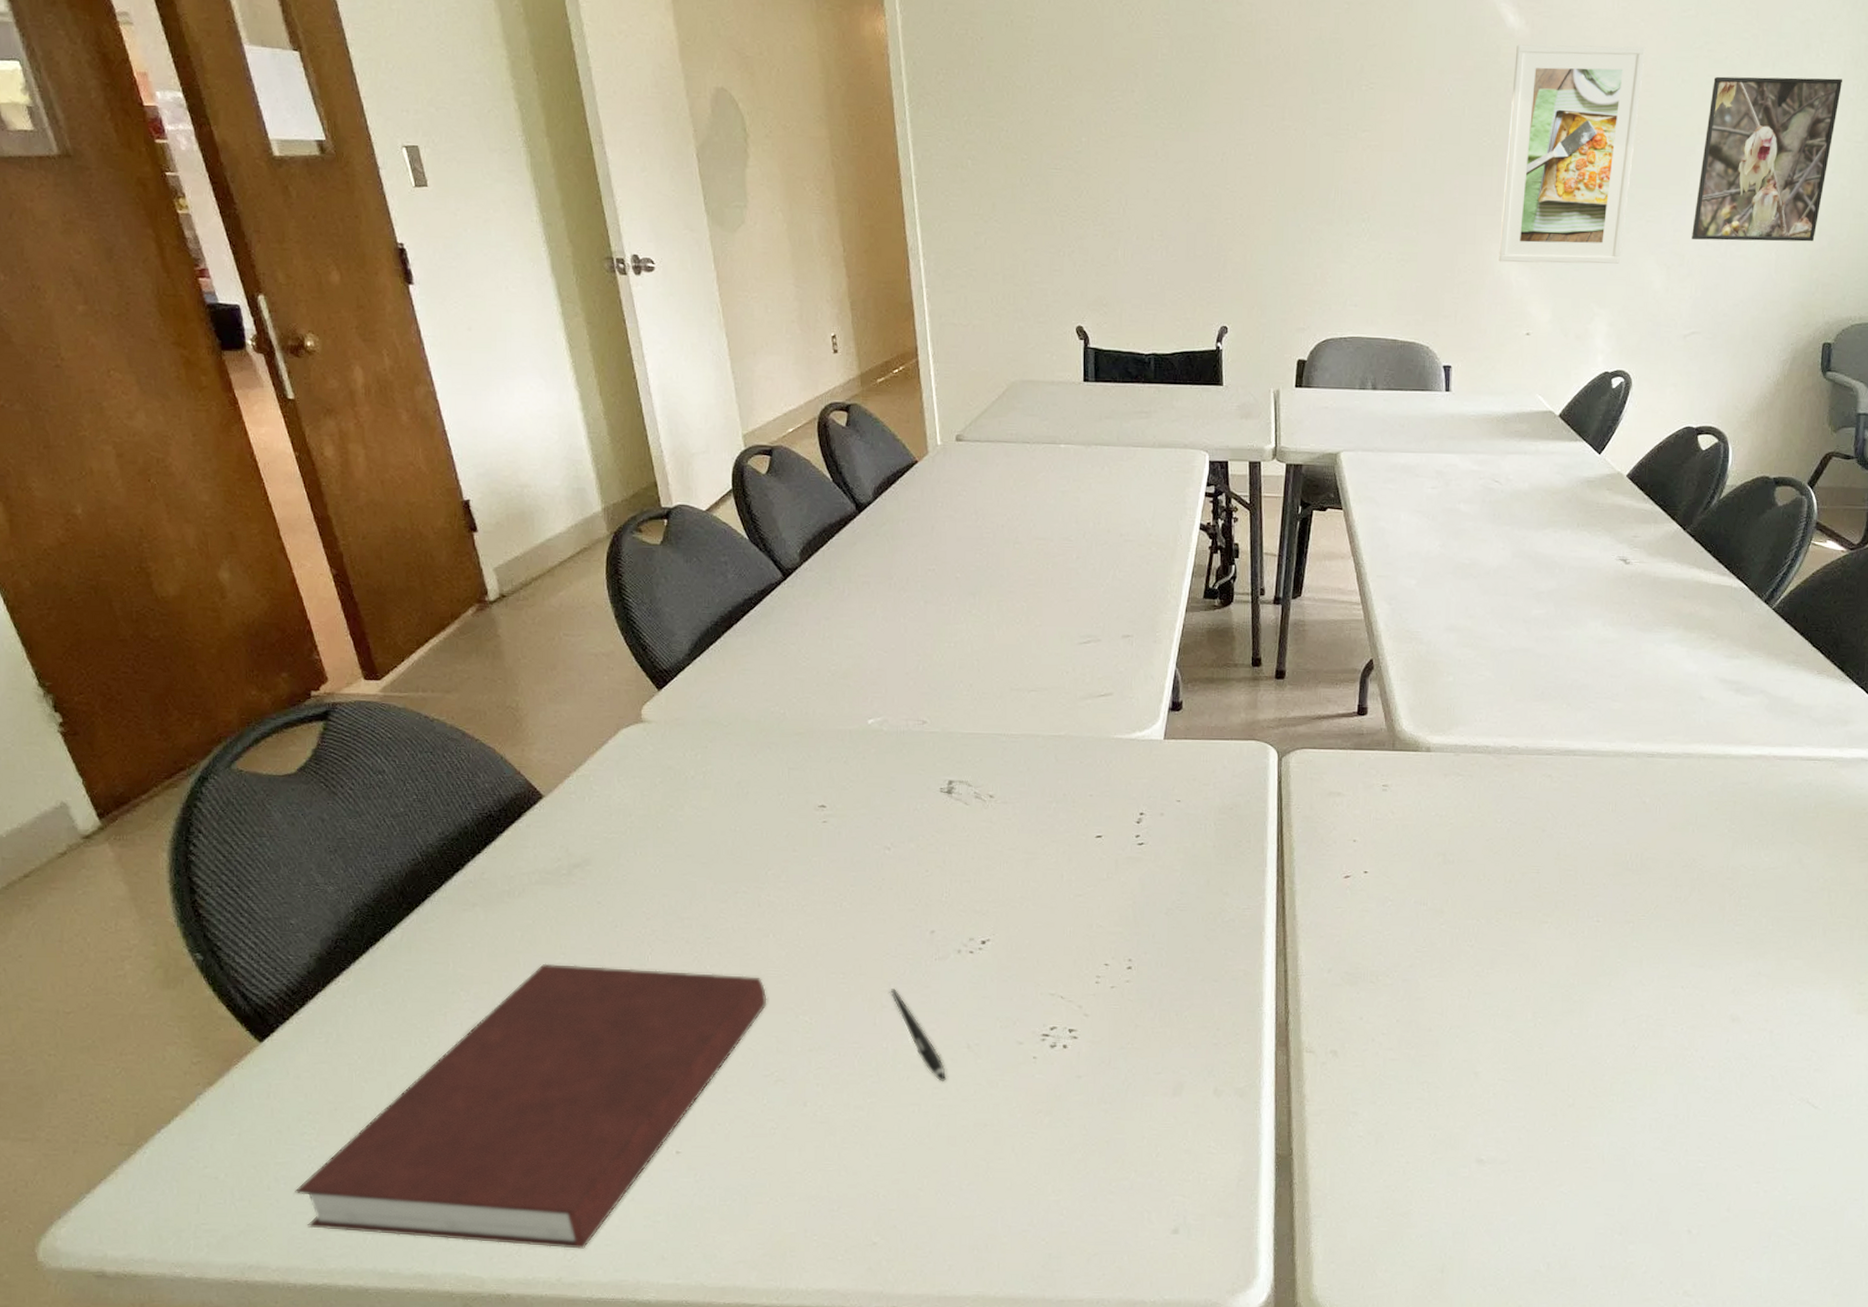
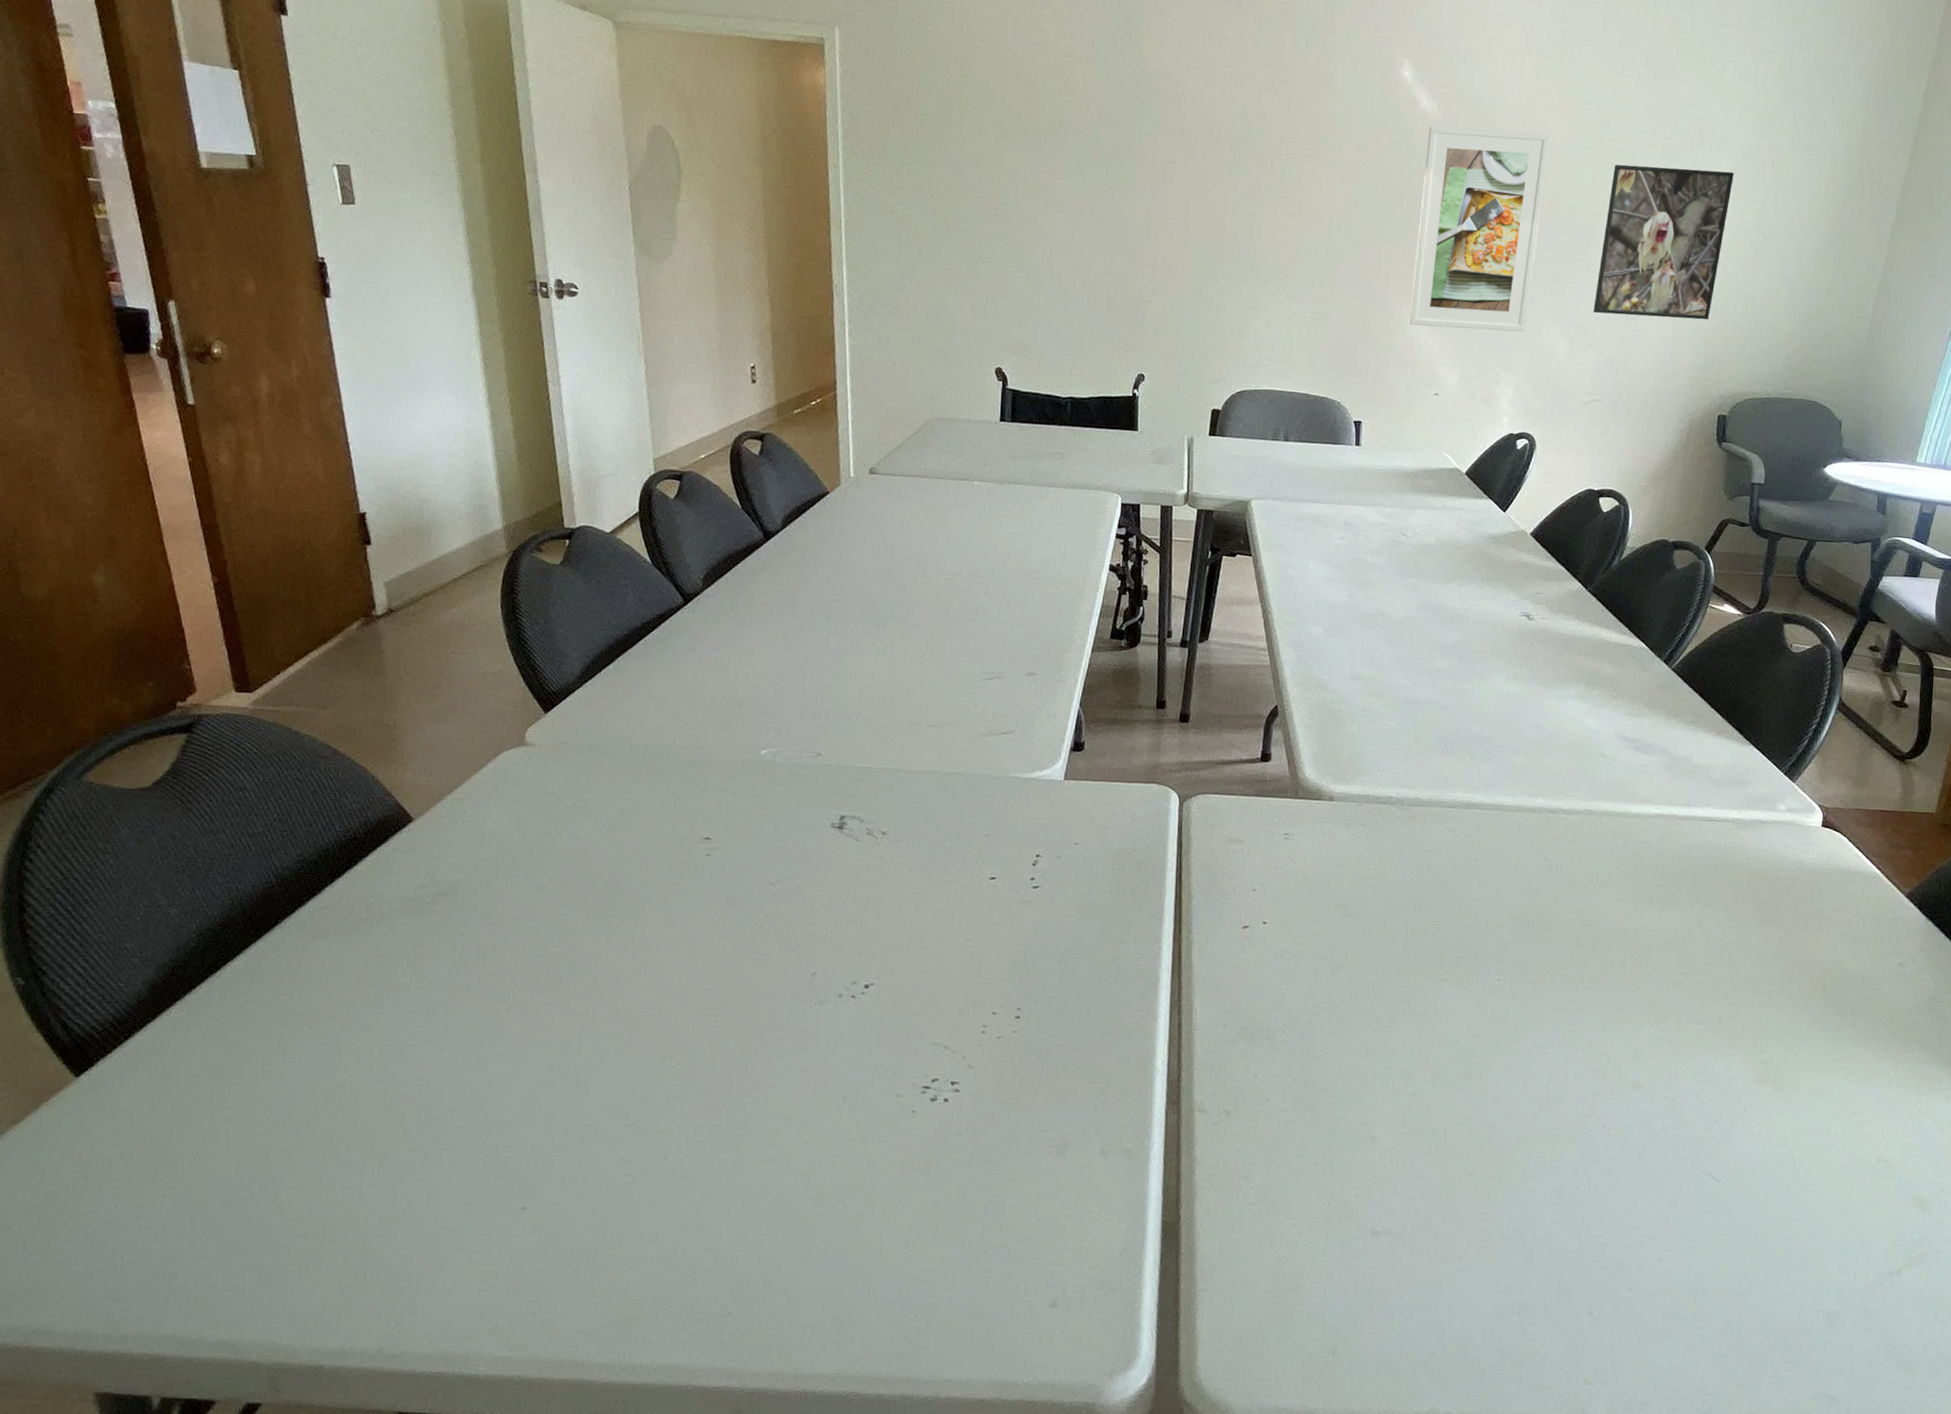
notebook: present [295,963,767,1250] -> none [95,997,633,1316]
pen: present [890,989,947,1082] -> none [765,1034,819,1136]

